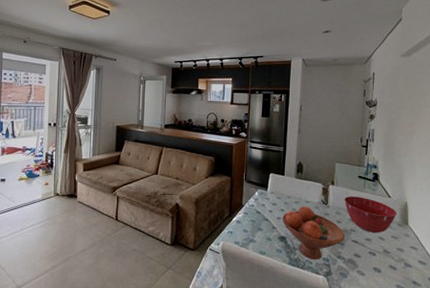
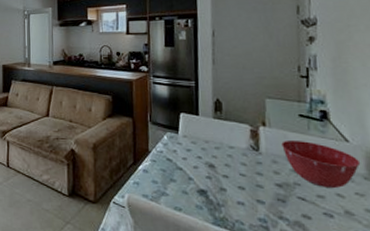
fruit bowl: present [282,205,345,260] -> none [200,152,288,221]

